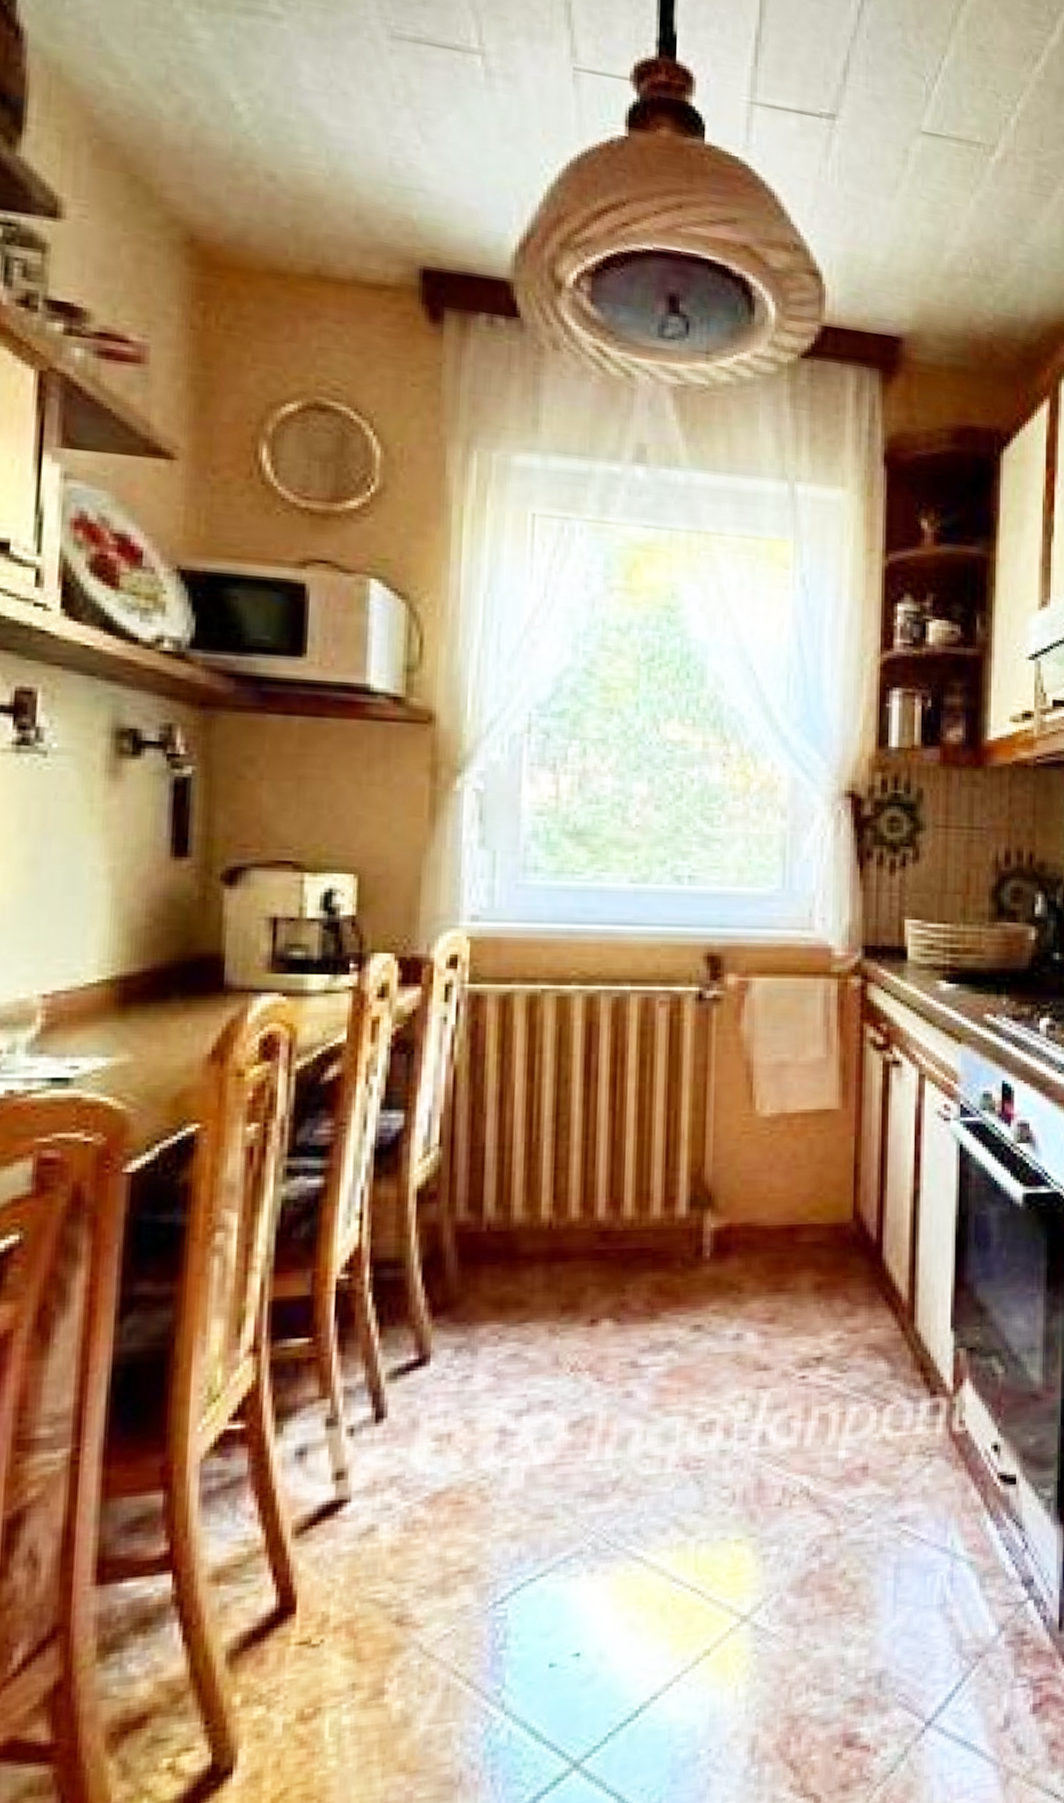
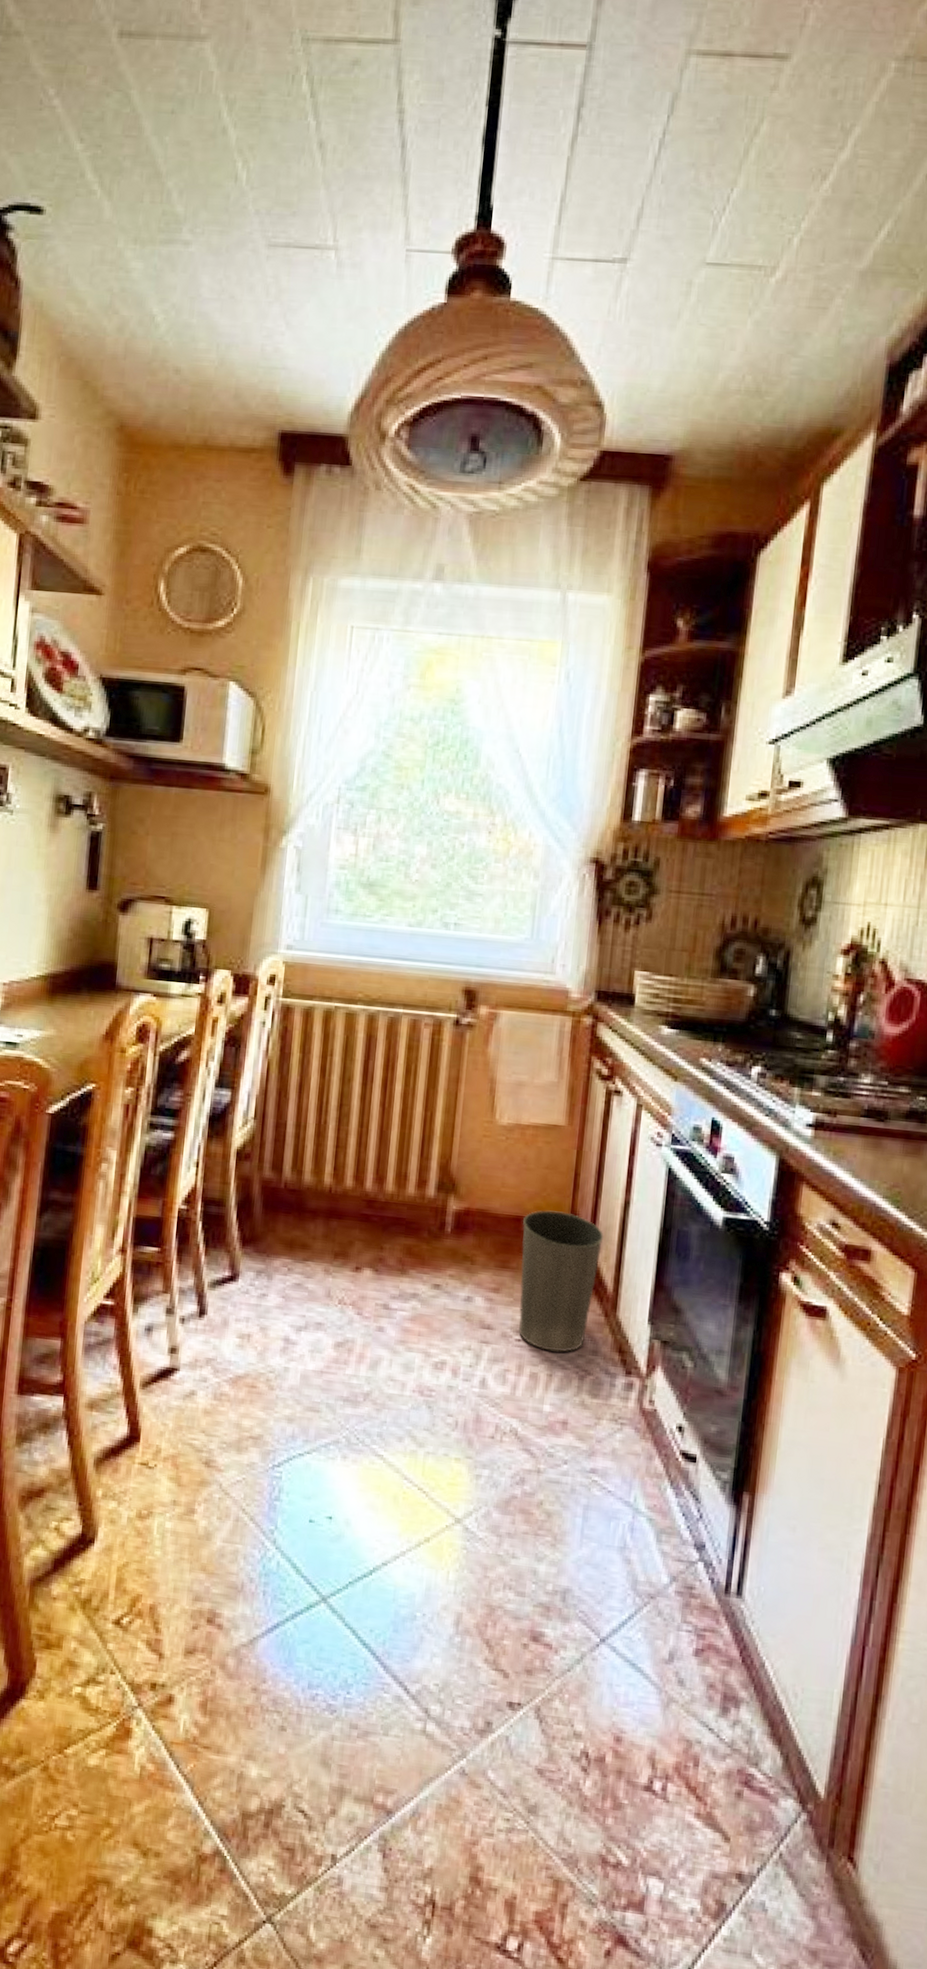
waste basket: none [798,1212,894,1384] -> present [519,1210,604,1352]

